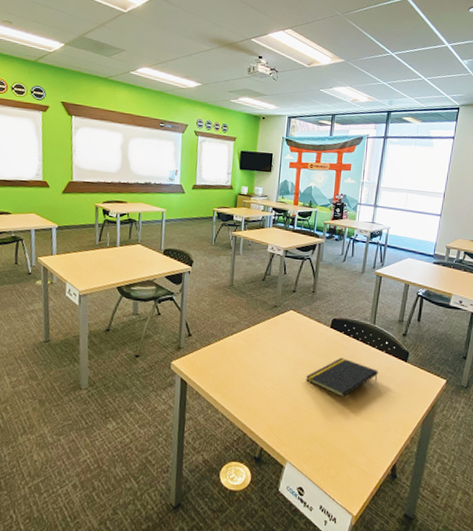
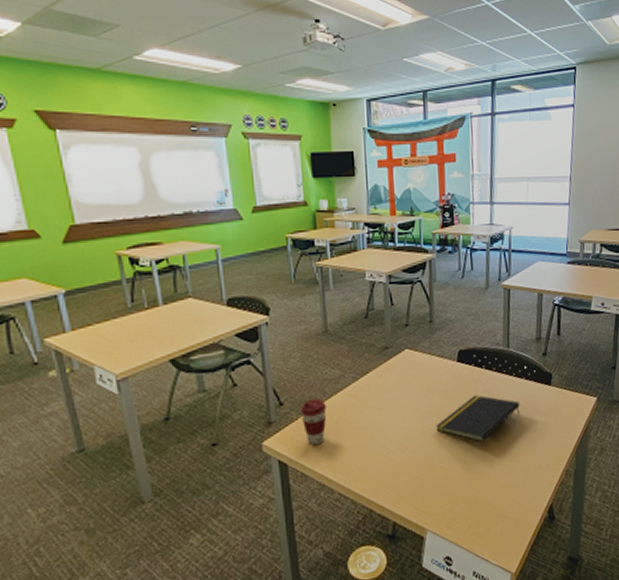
coffee cup: none [203,335,223,372] -> present [300,398,327,446]

